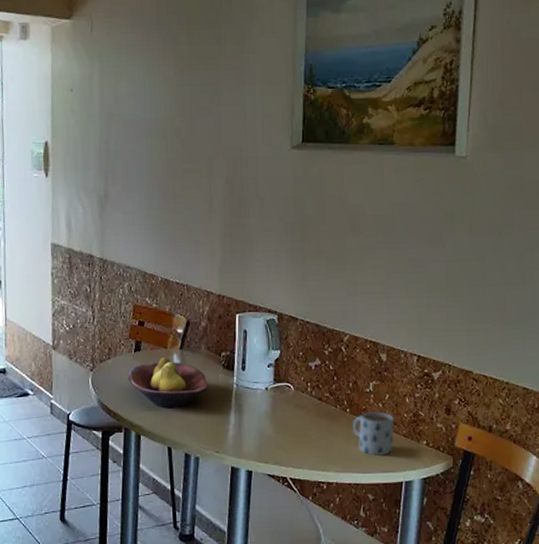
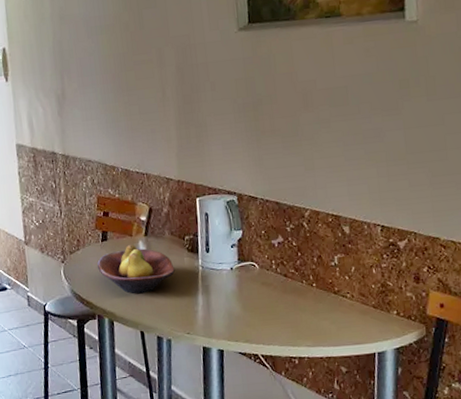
mug: present [353,411,395,456] -> none [320,284,364,329]

